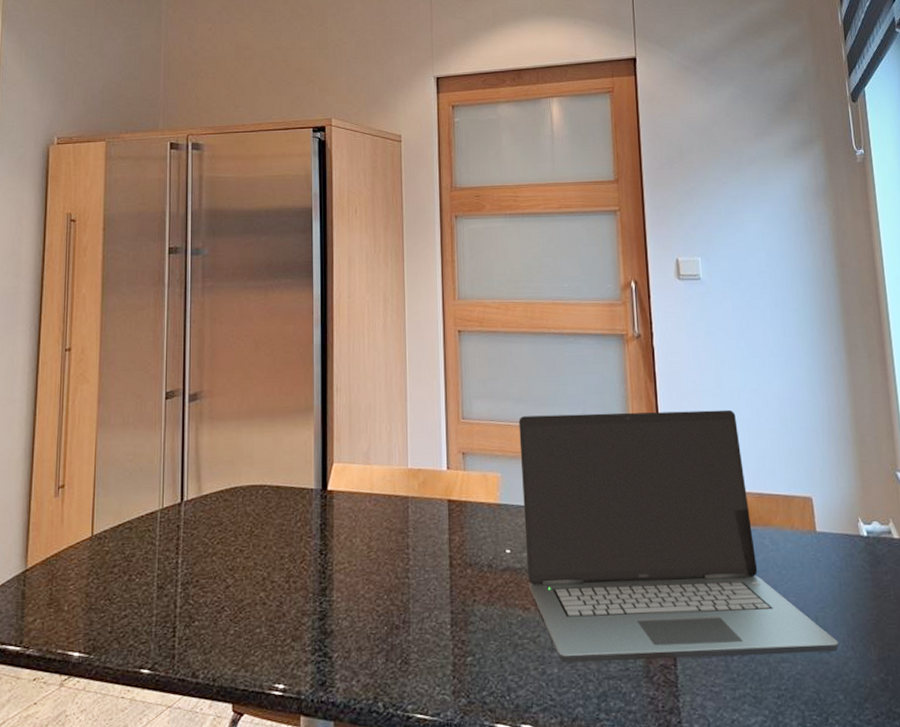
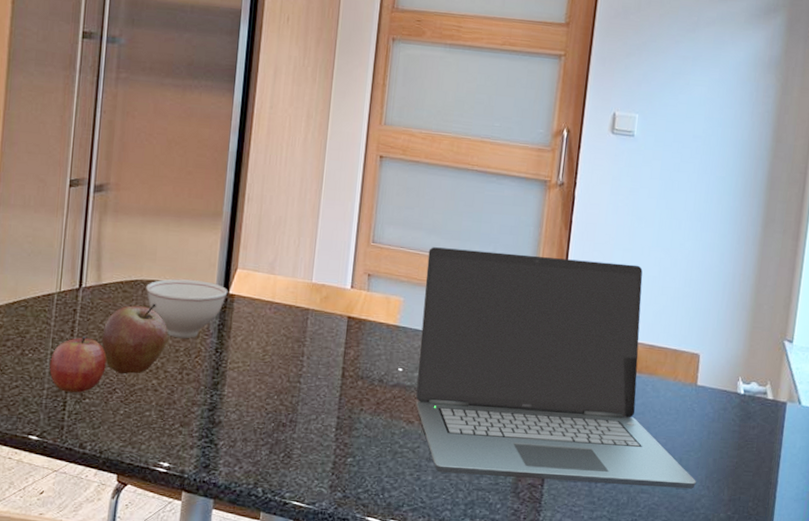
fruit: none [157,552,213,616] -> present [49,336,107,393]
fruit: none [206,509,271,590] -> present [101,303,168,375]
bowl: none [246,480,327,543] -> present [146,279,228,338]

